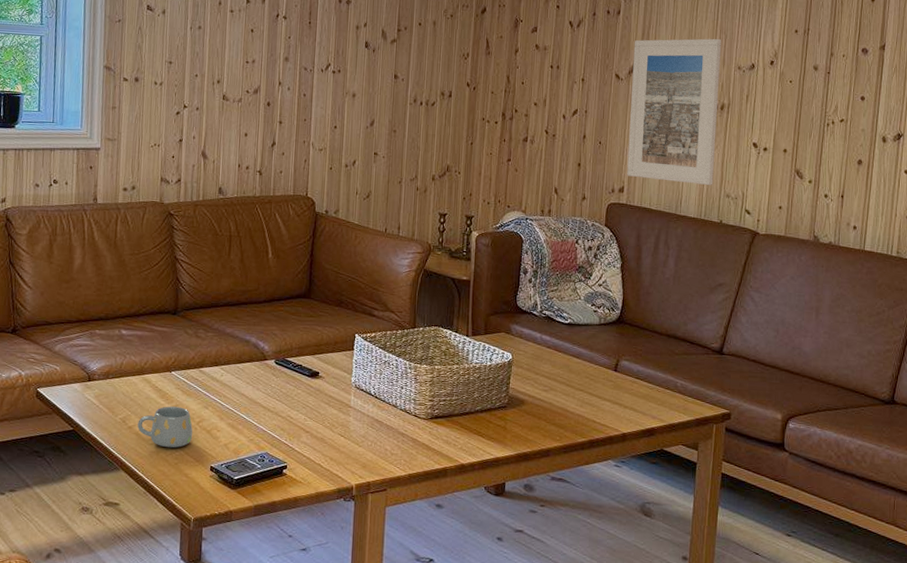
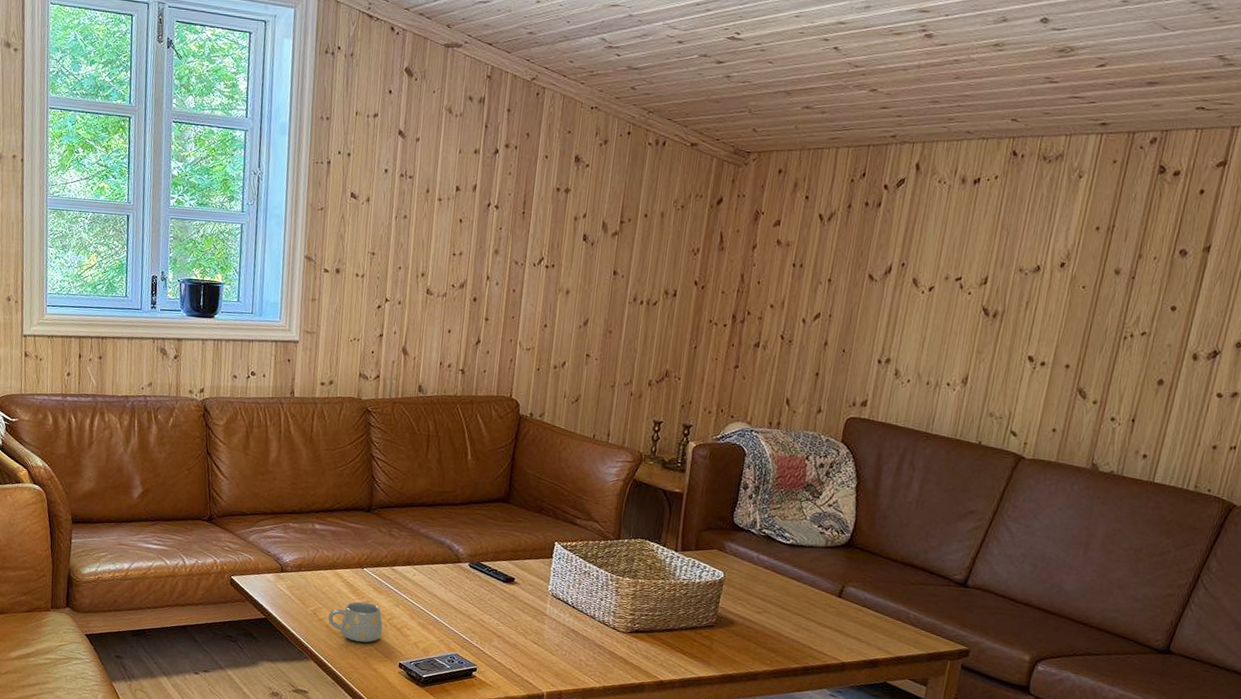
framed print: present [627,38,722,185] -> none [872,235,1003,402]

